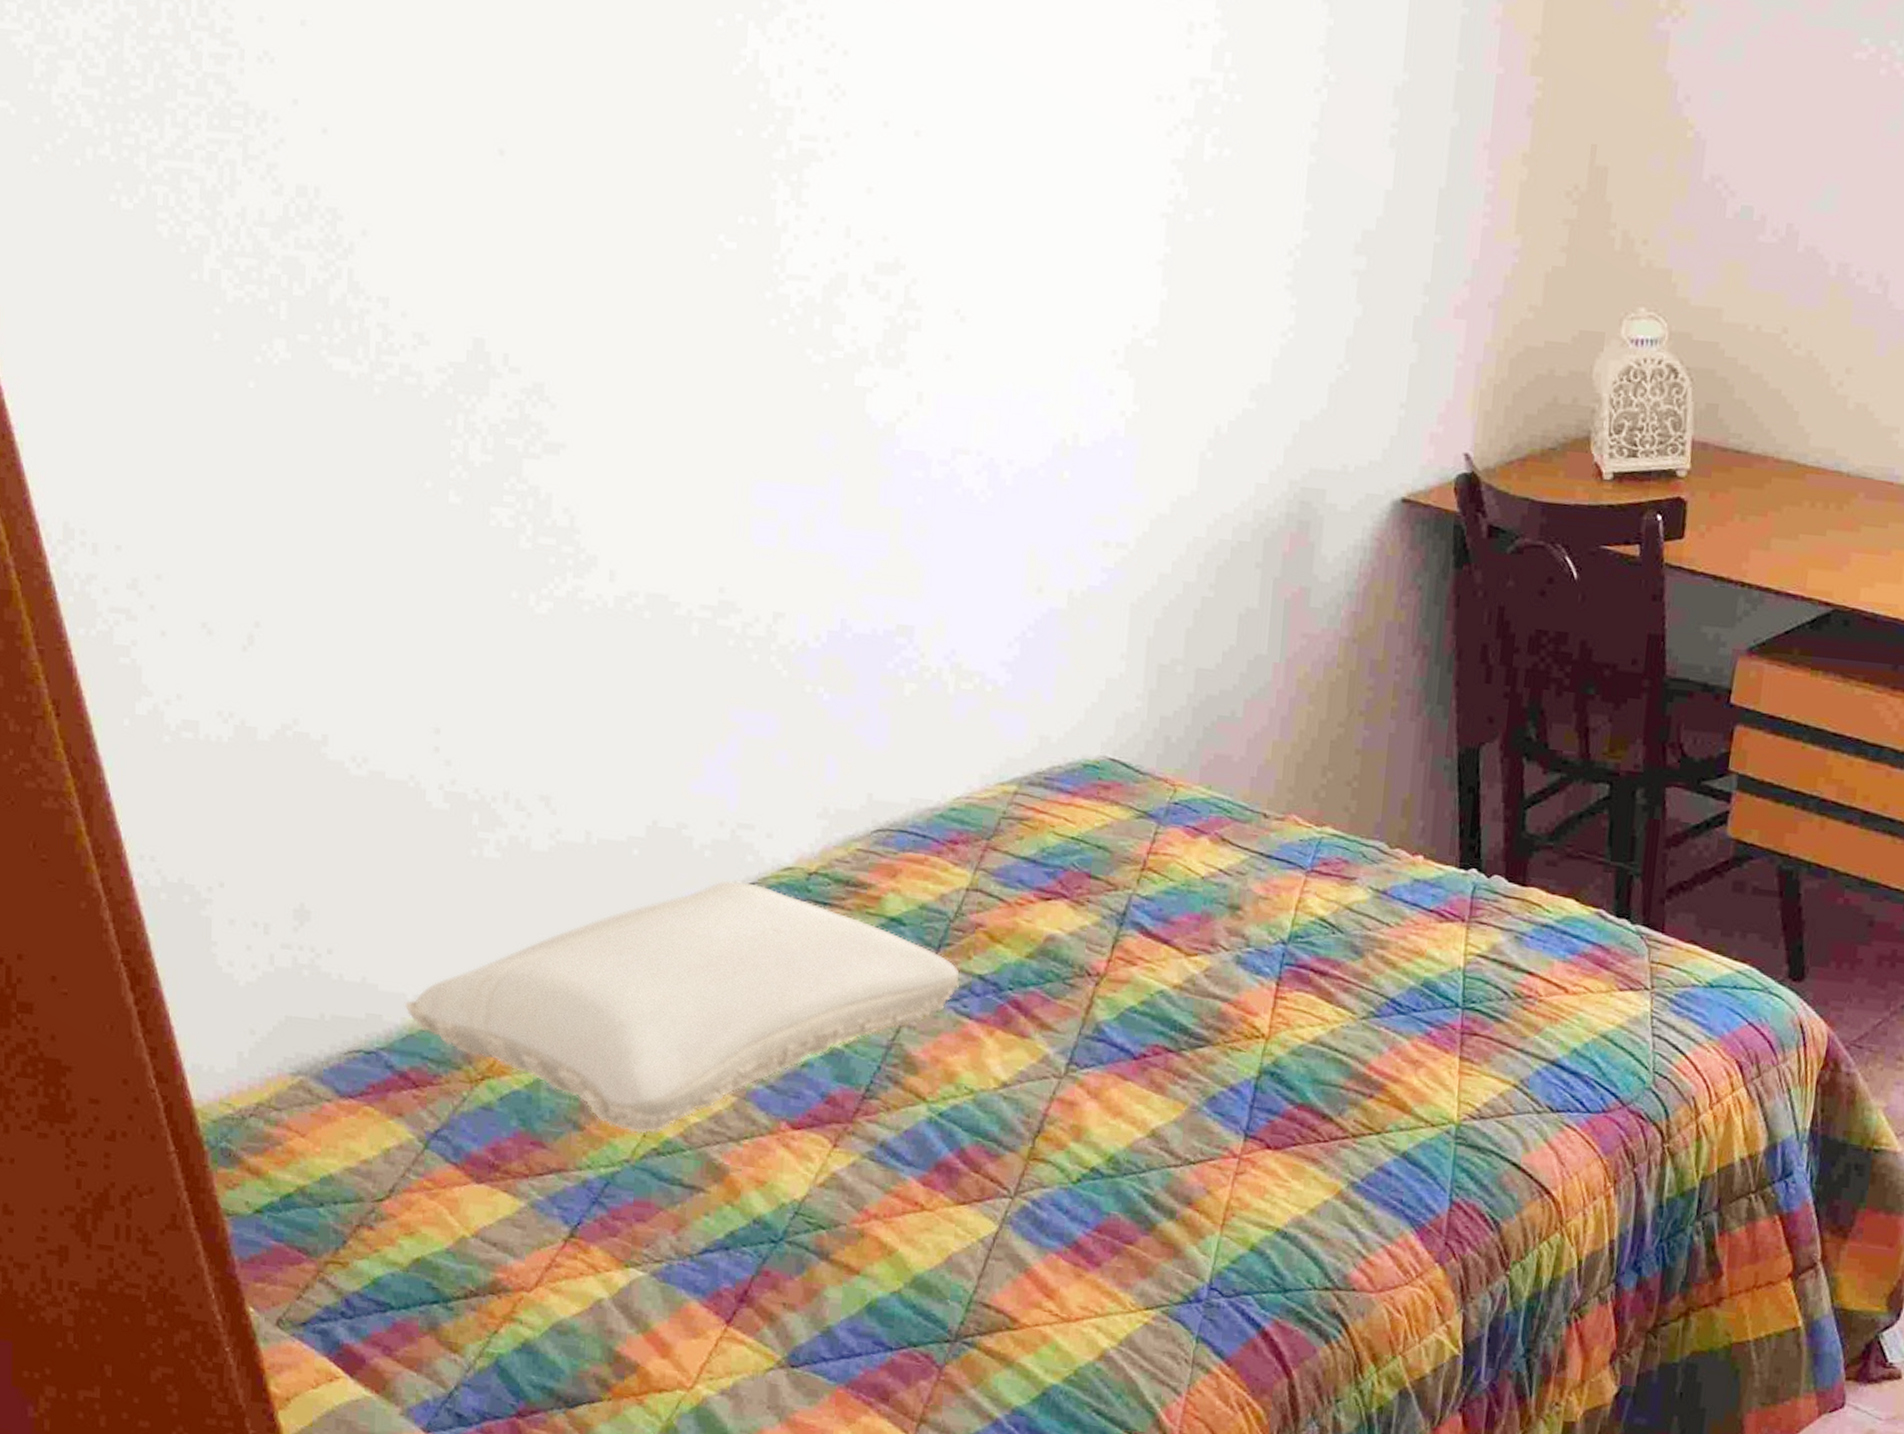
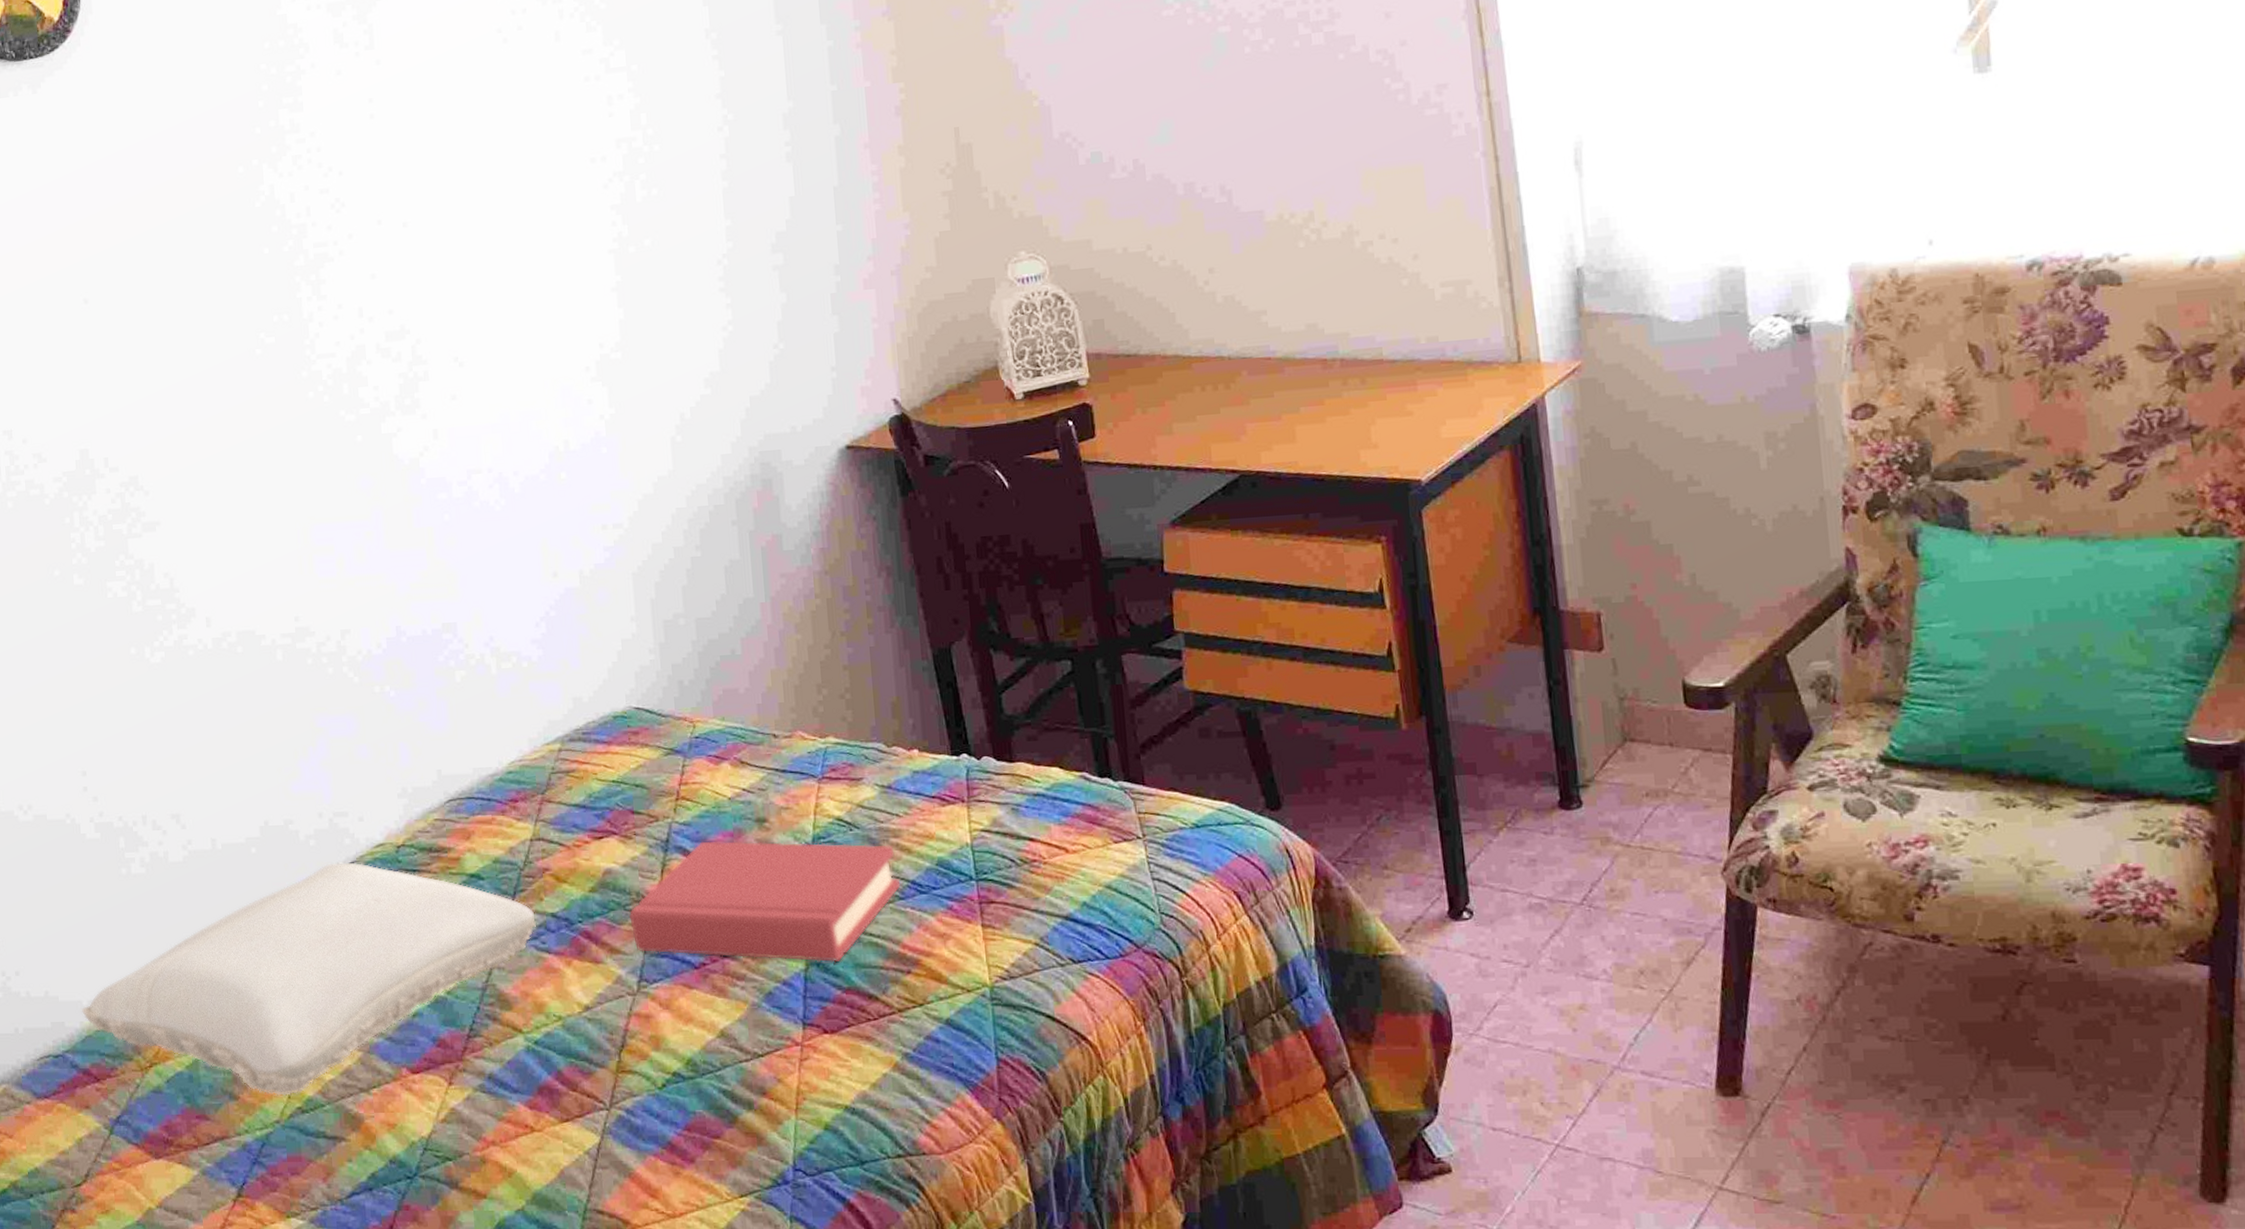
hardback book: none [1068,920,1378,1075] -> present [629,841,900,963]

